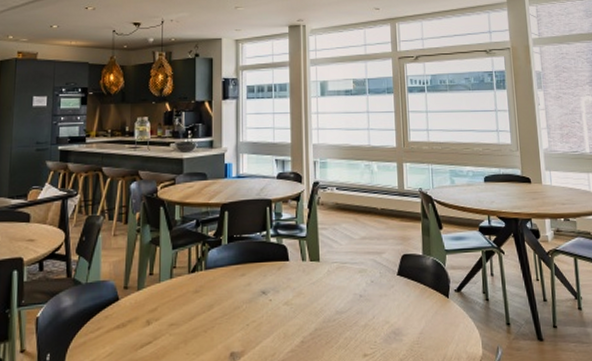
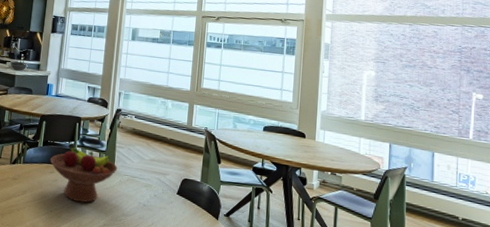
fruit bowl: none [238,234,323,307] -> present [50,143,118,203]

